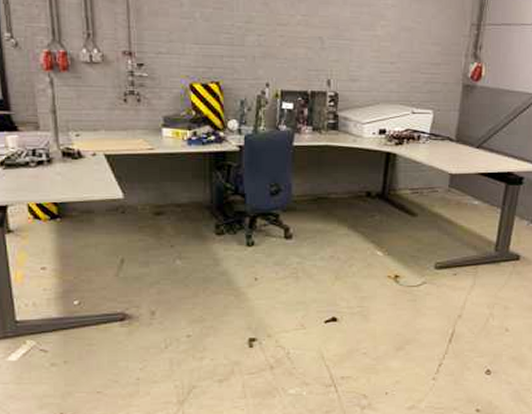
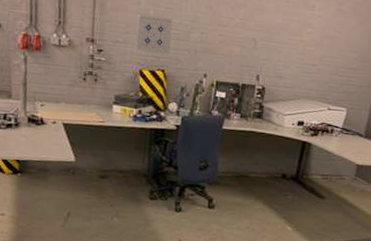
wall art: none [181,17,223,64] -> present [135,13,173,55]

